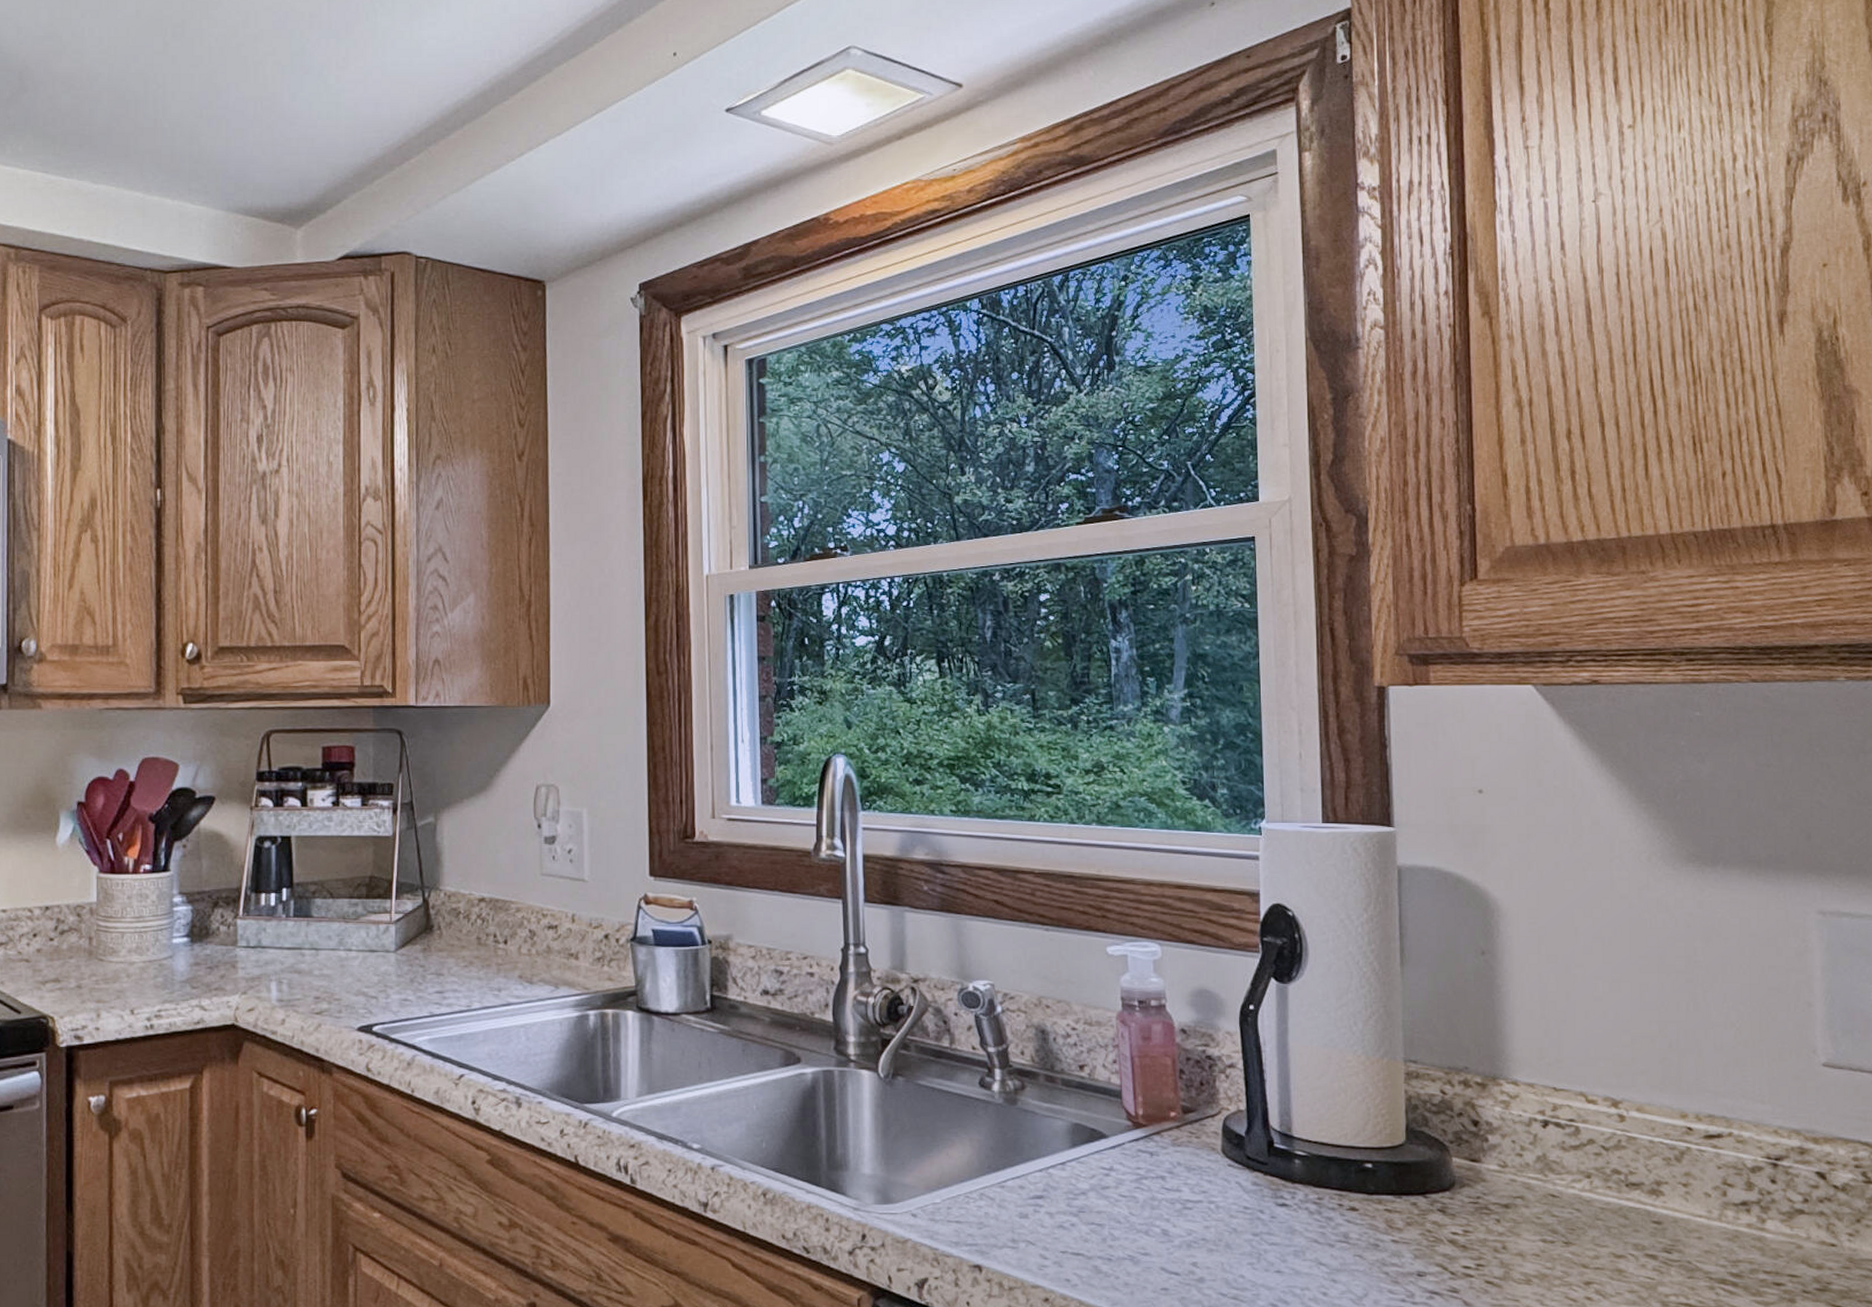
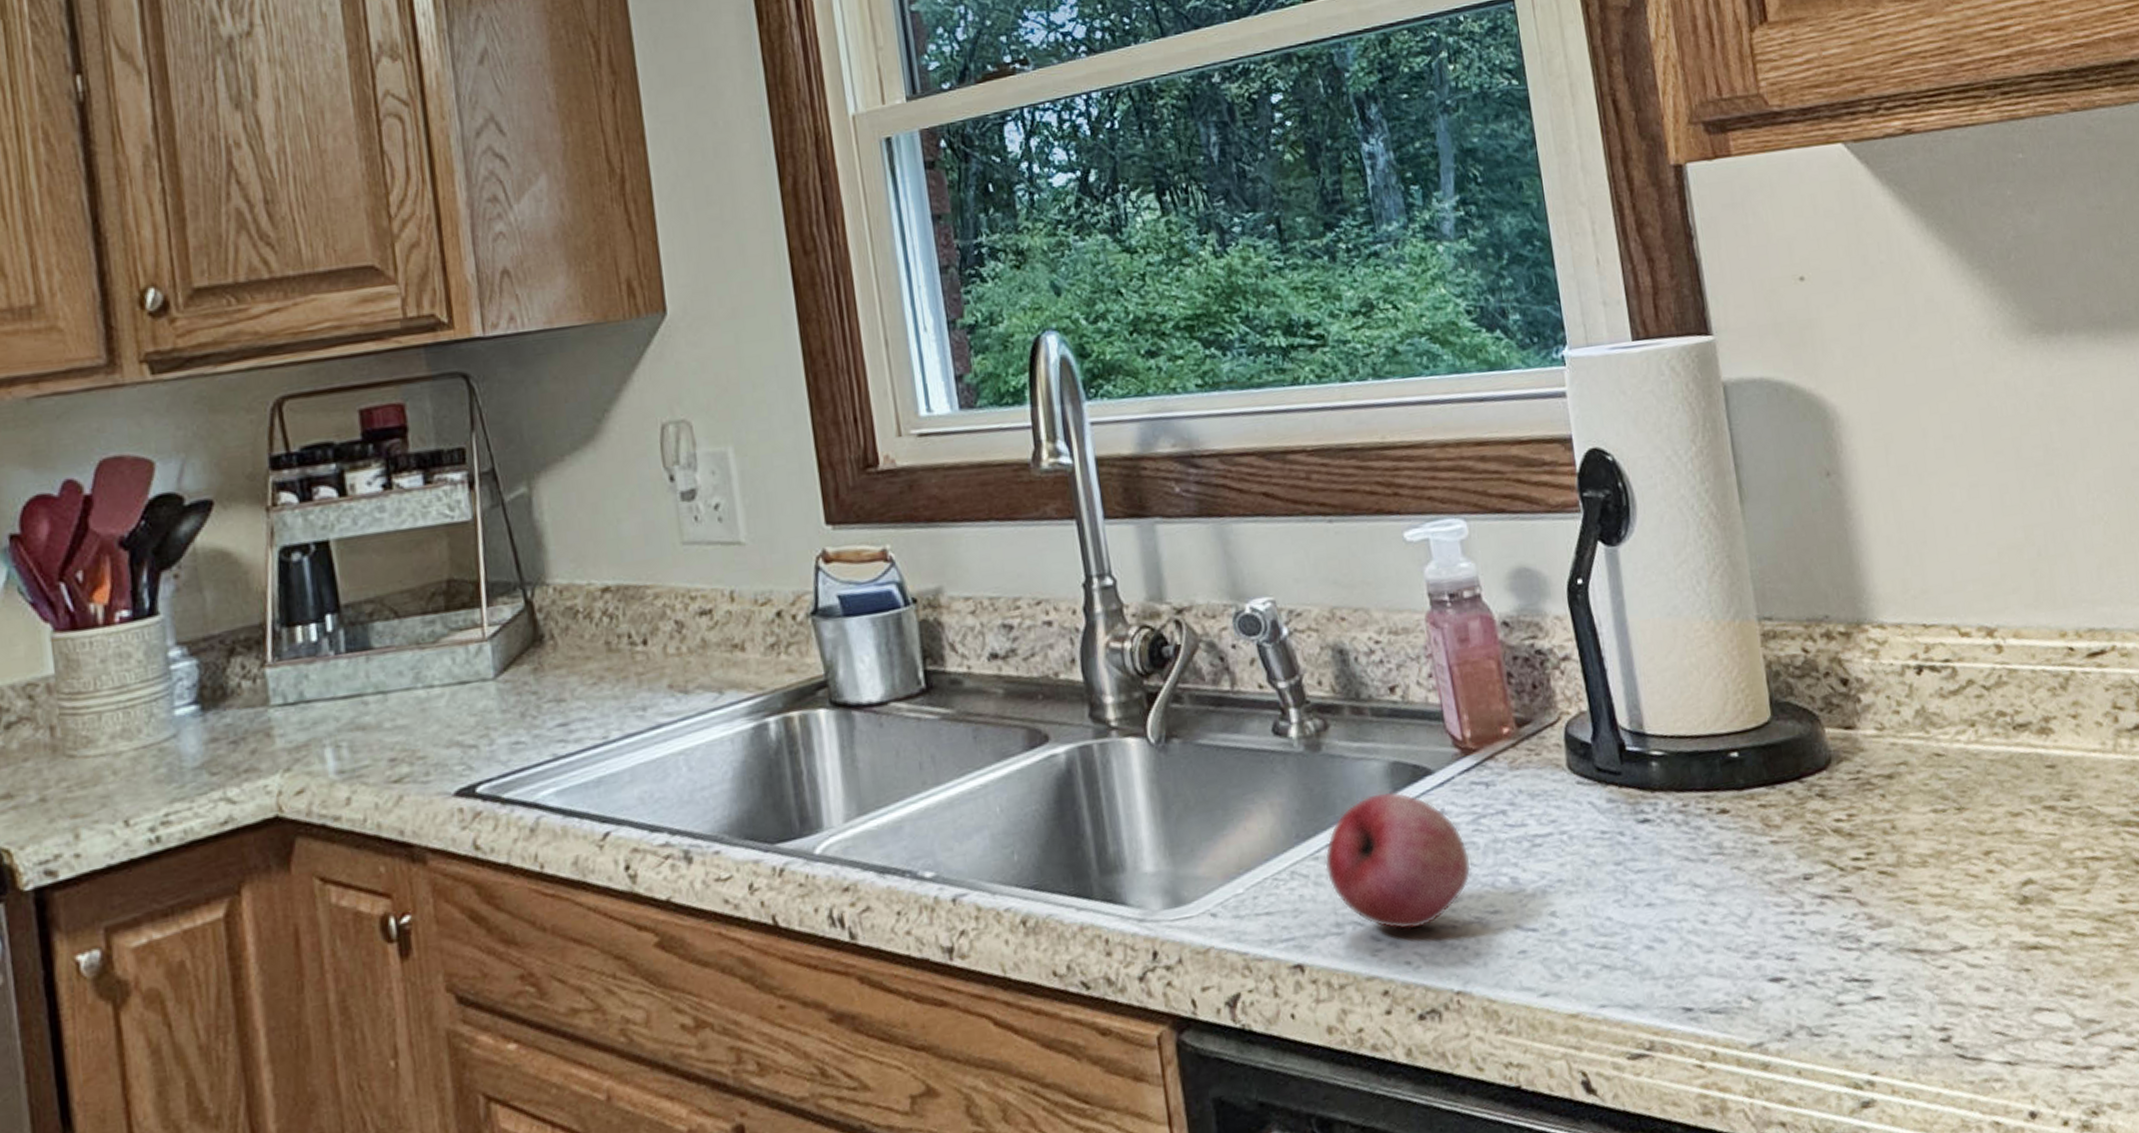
fruit: none [1009,1145,1130,1255] -> present [1324,791,1471,931]

